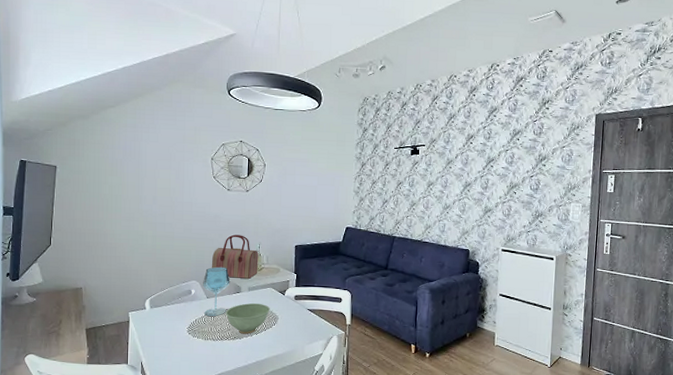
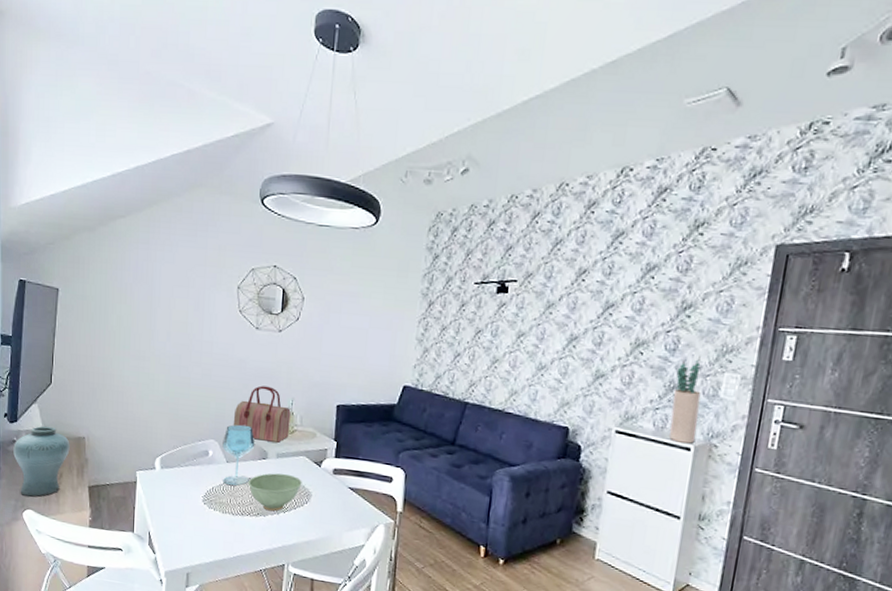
vase: none [15,281,68,343] -> present [13,426,70,497]
vase: none [538,193,557,255] -> present [669,356,702,444]

